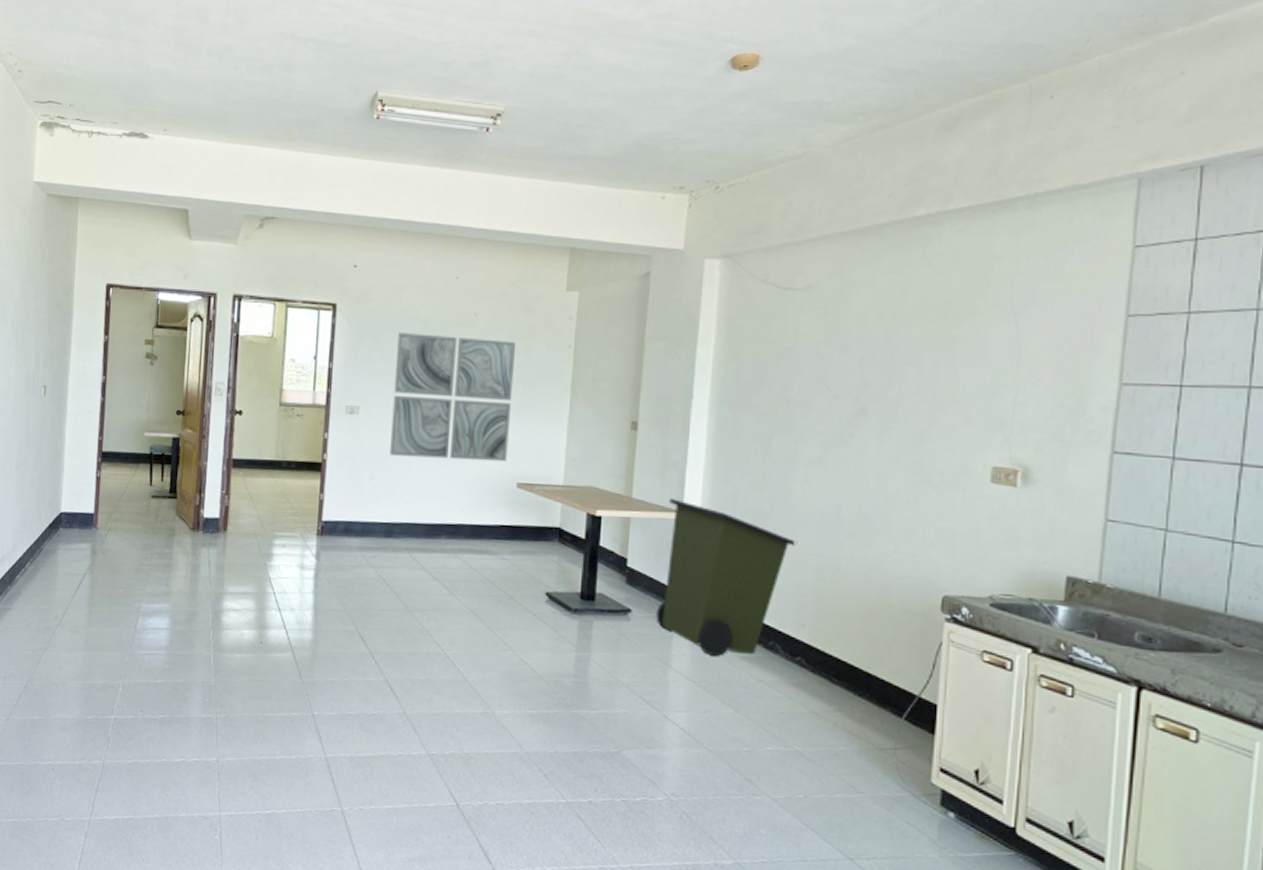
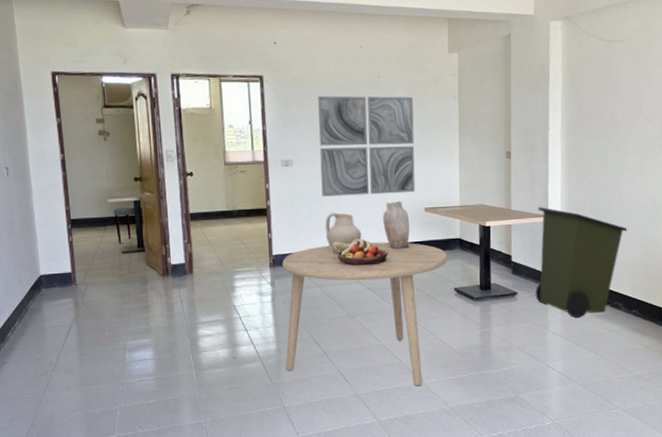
dining table: none [321,516,541,717] -> present [282,242,448,387]
ceramic pitcher: none [388,476,434,530] -> present [325,212,362,254]
fruit bowl: none [396,513,464,550] -> present [333,239,388,266]
vase: none [462,470,496,532] -> present [383,200,410,248]

